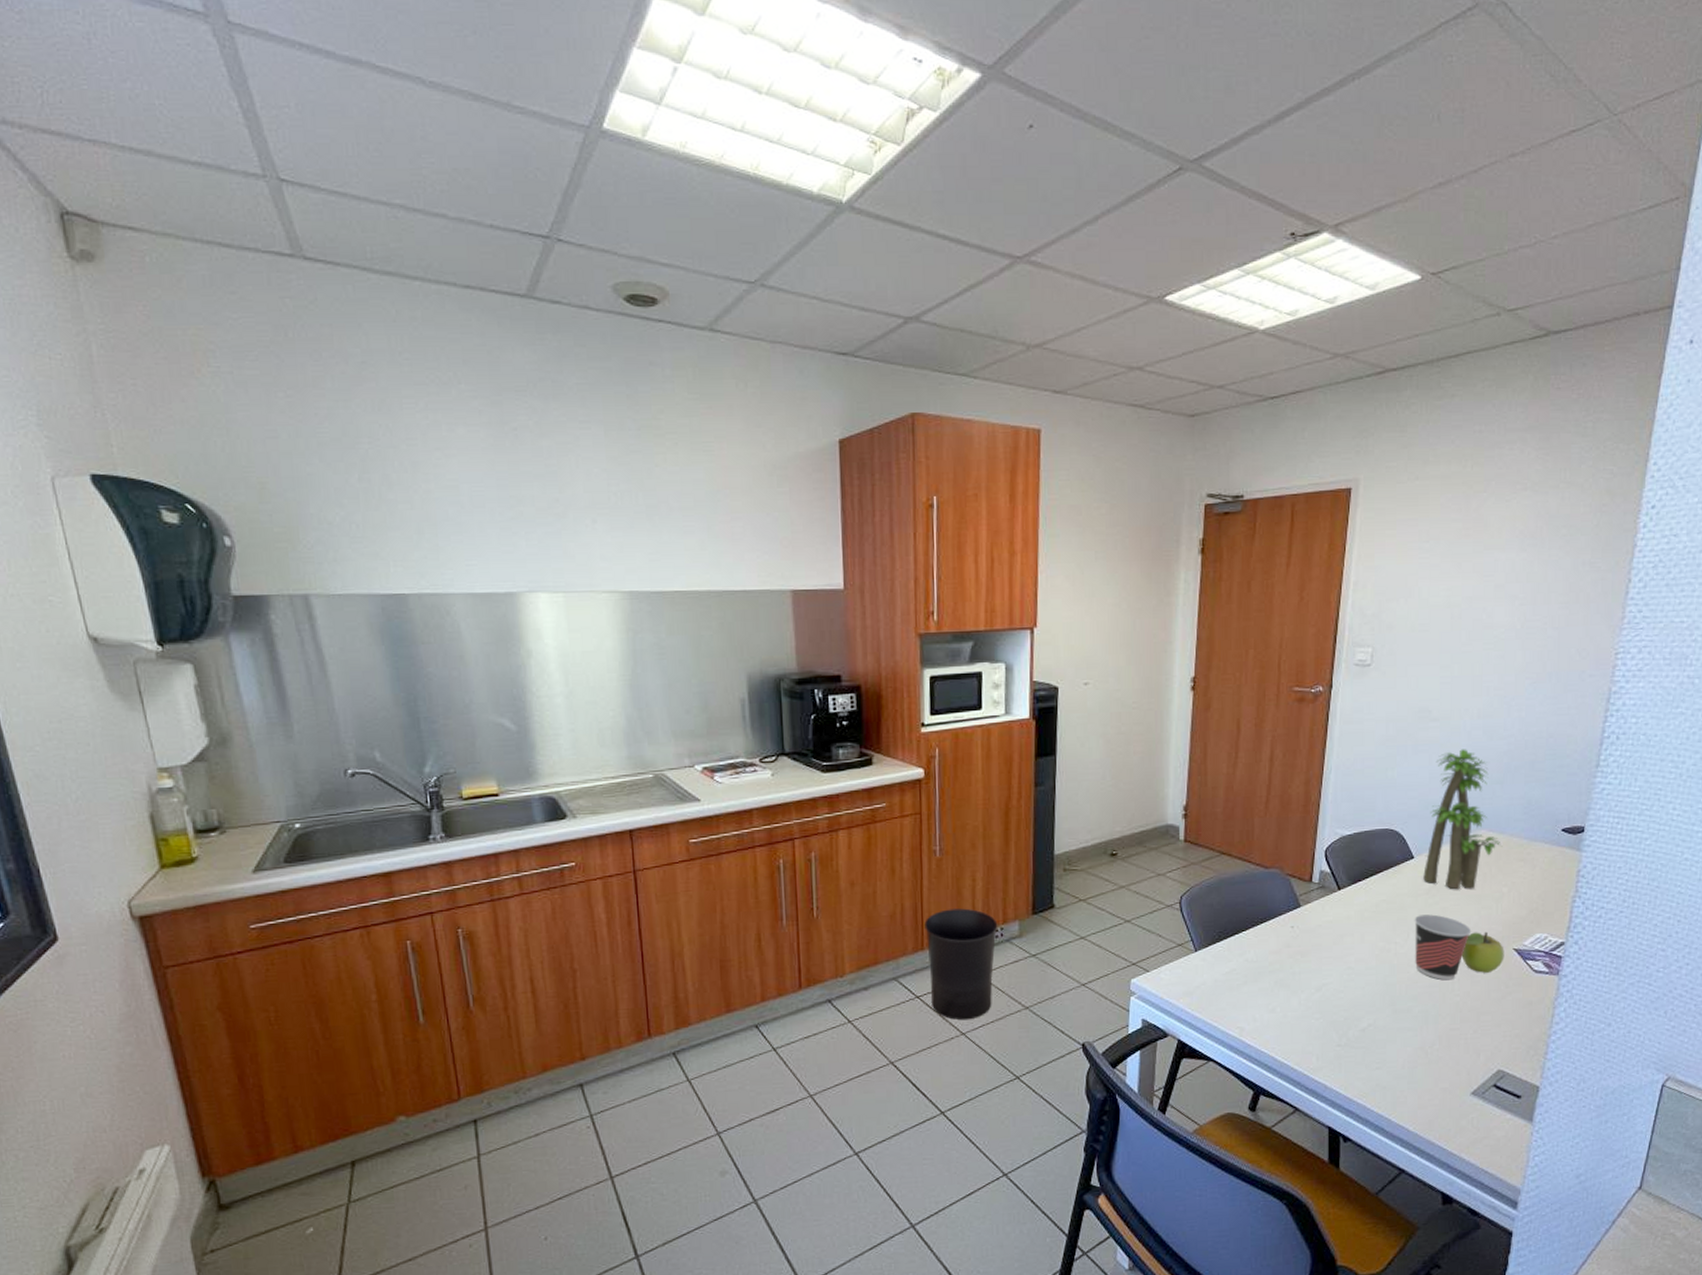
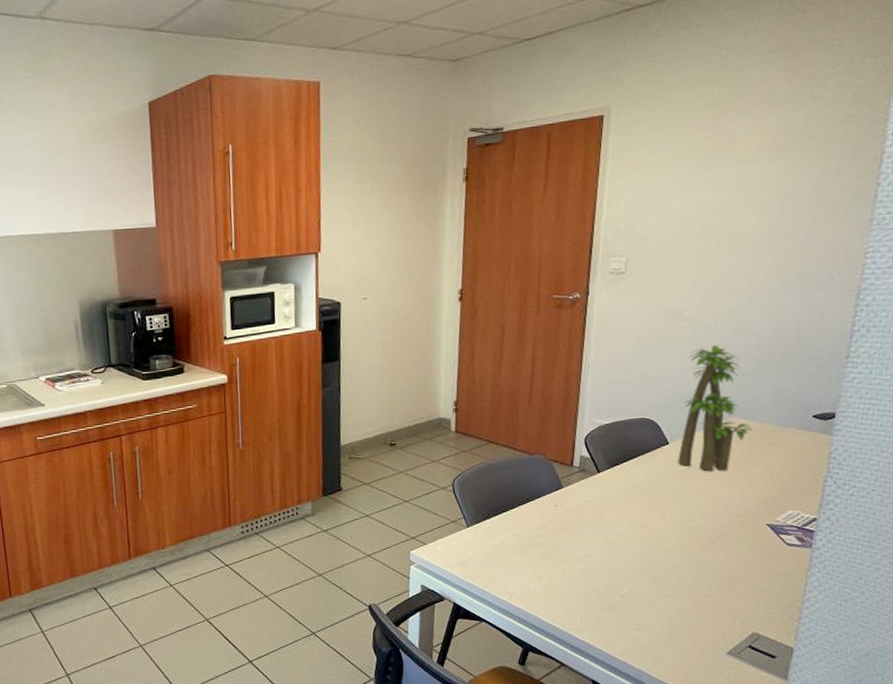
waste bin: present [924,908,998,1020] -> none [231,491,294,584]
cup: present [1414,914,1472,981] -> none [670,493,726,553]
fruit: present [1461,931,1504,973] -> none [716,509,758,546]

